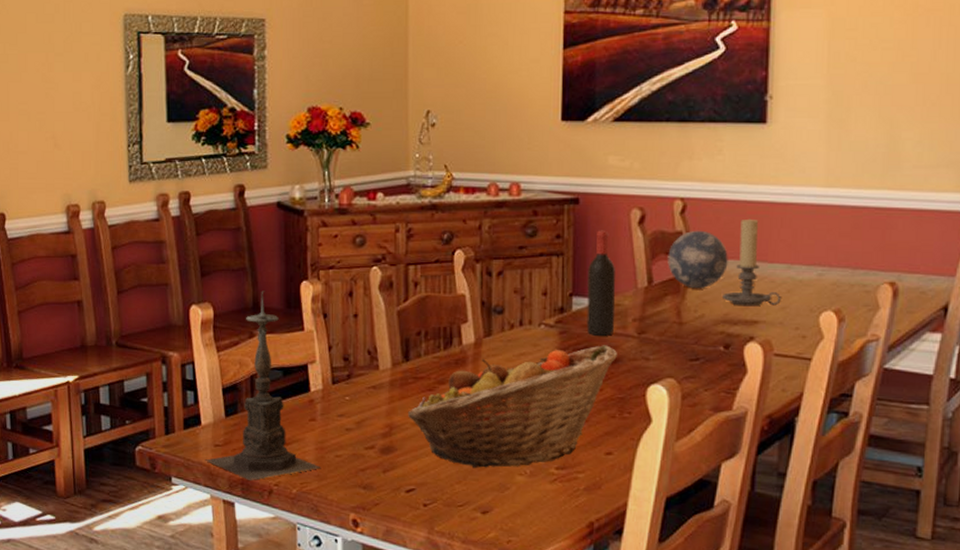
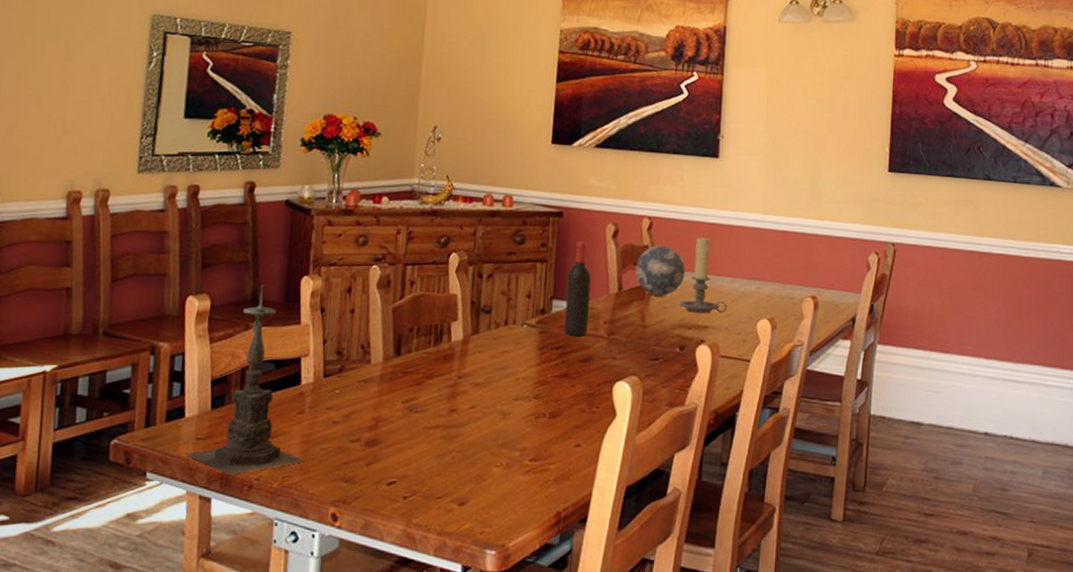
fruit basket: present [407,345,617,468] -> none [394,344,589,460]

